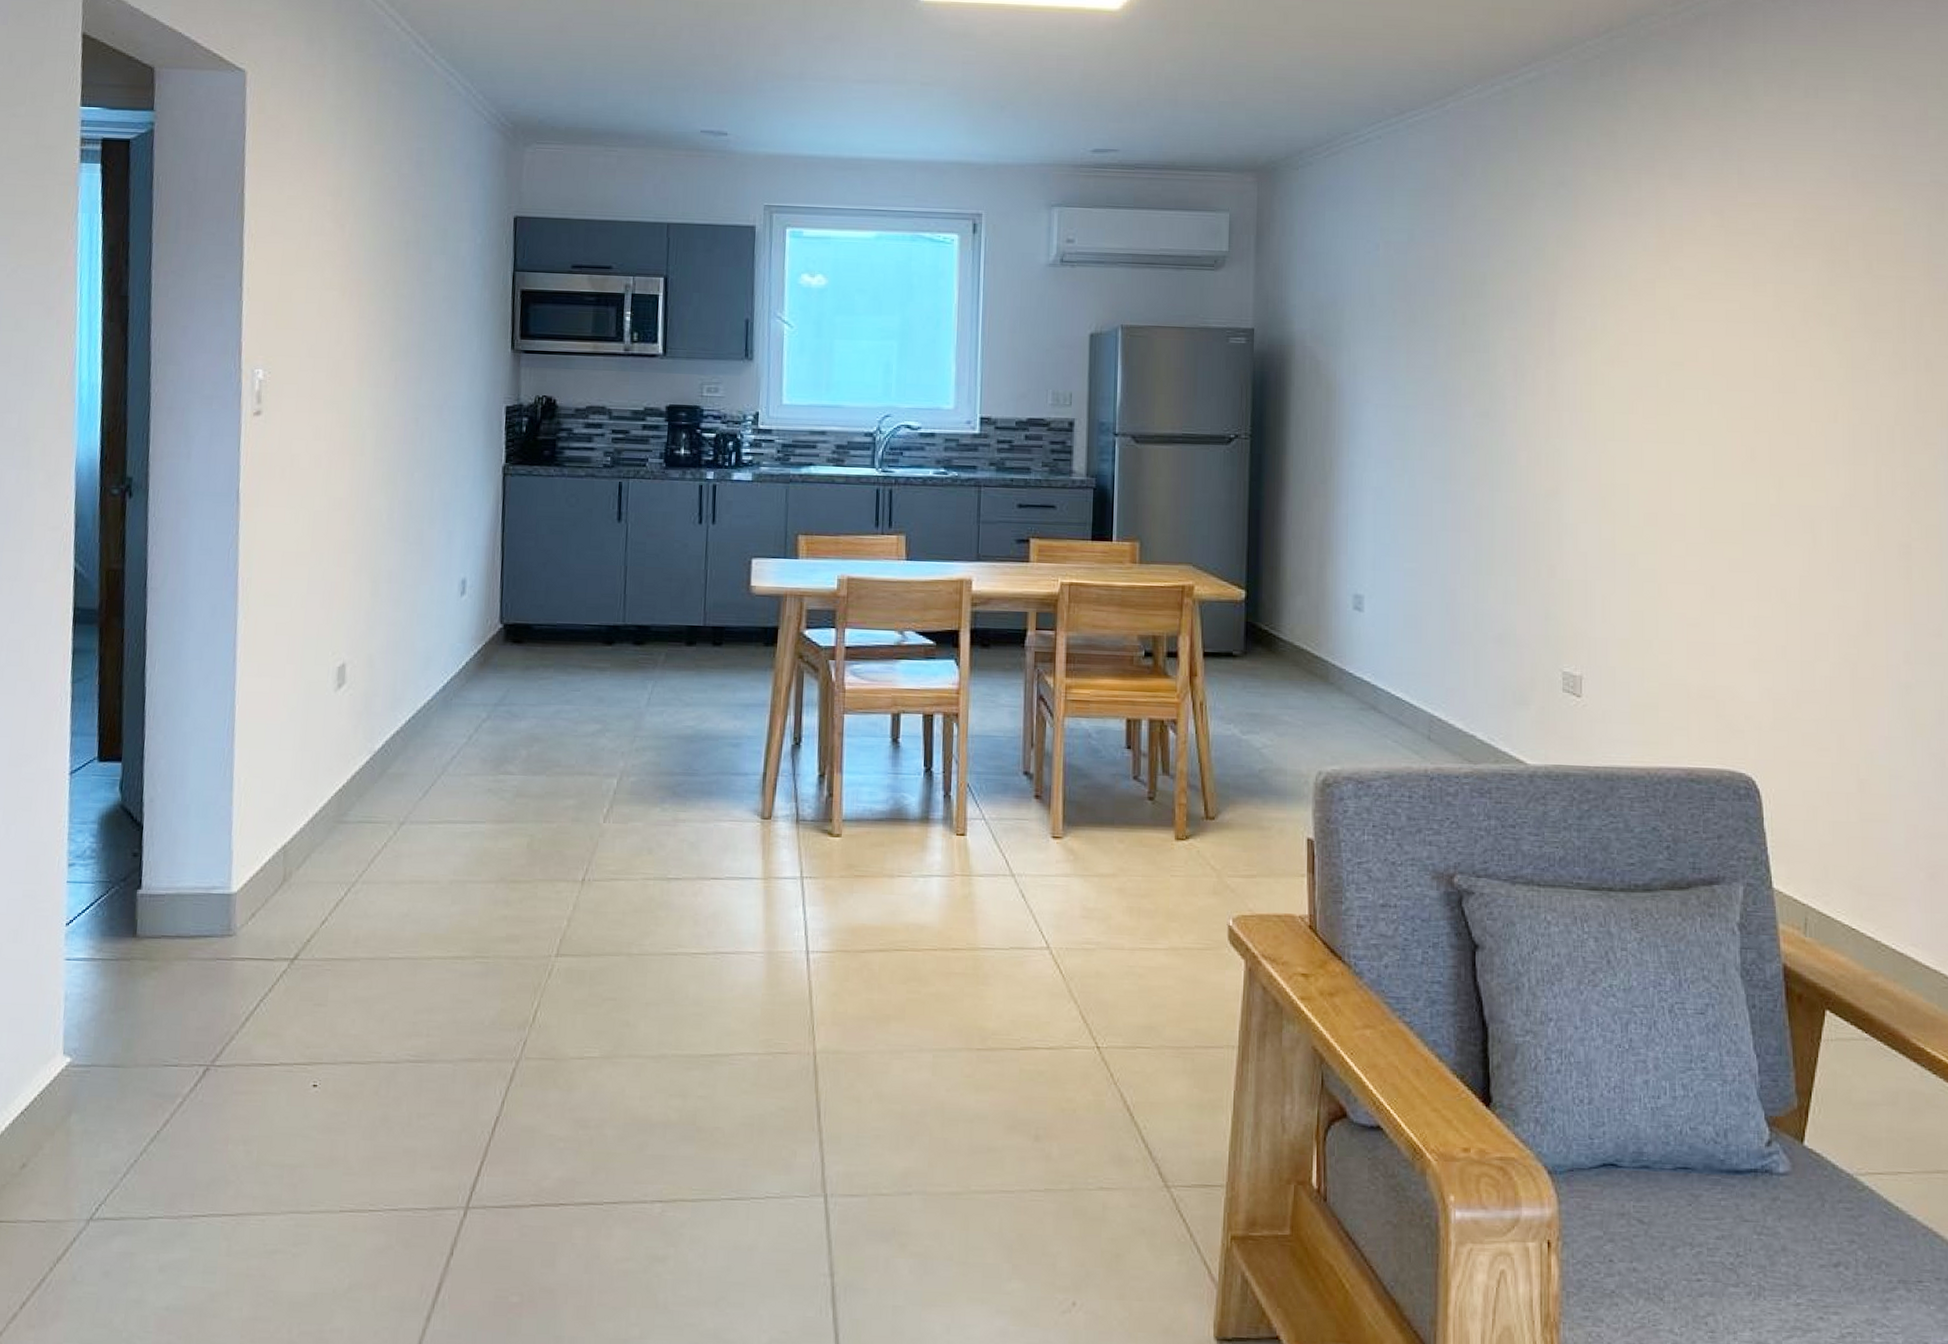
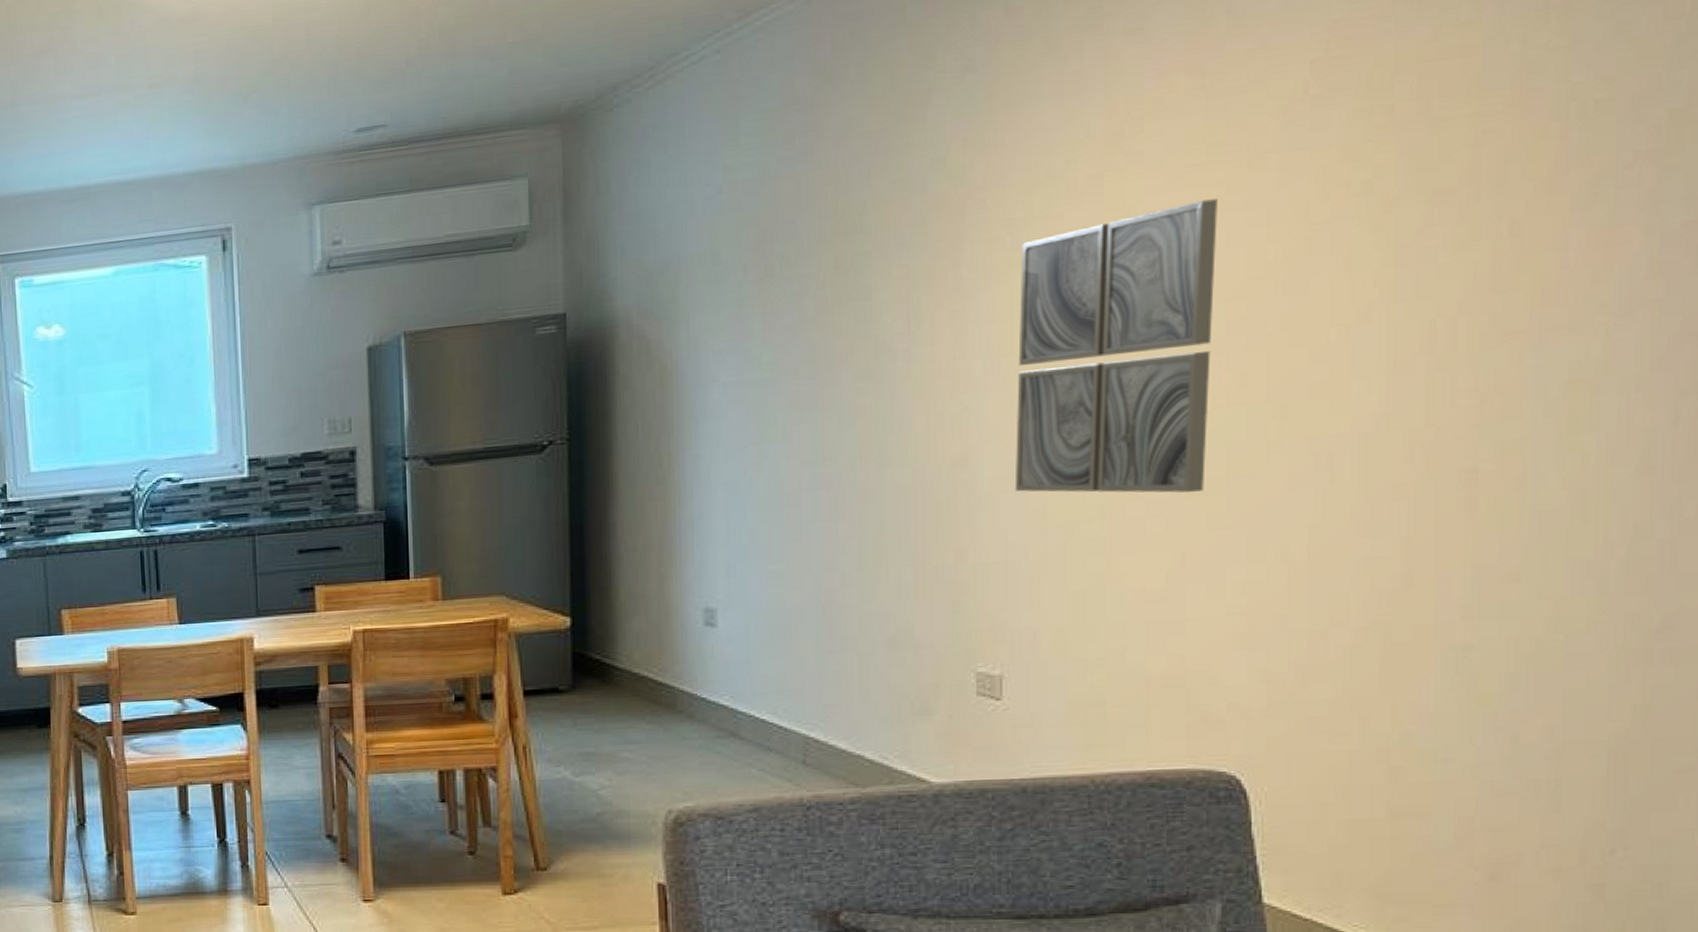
wall art: none [1592,311,1734,540] -> present [1014,198,1217,493]

